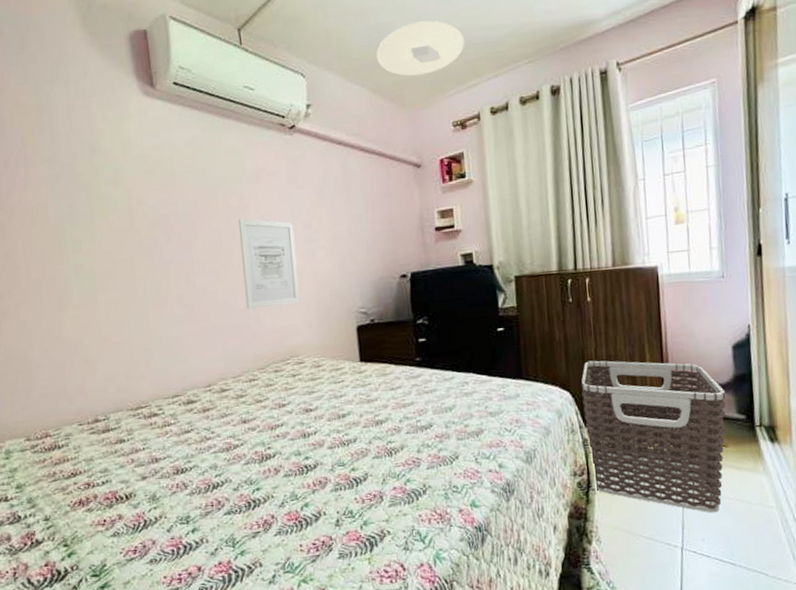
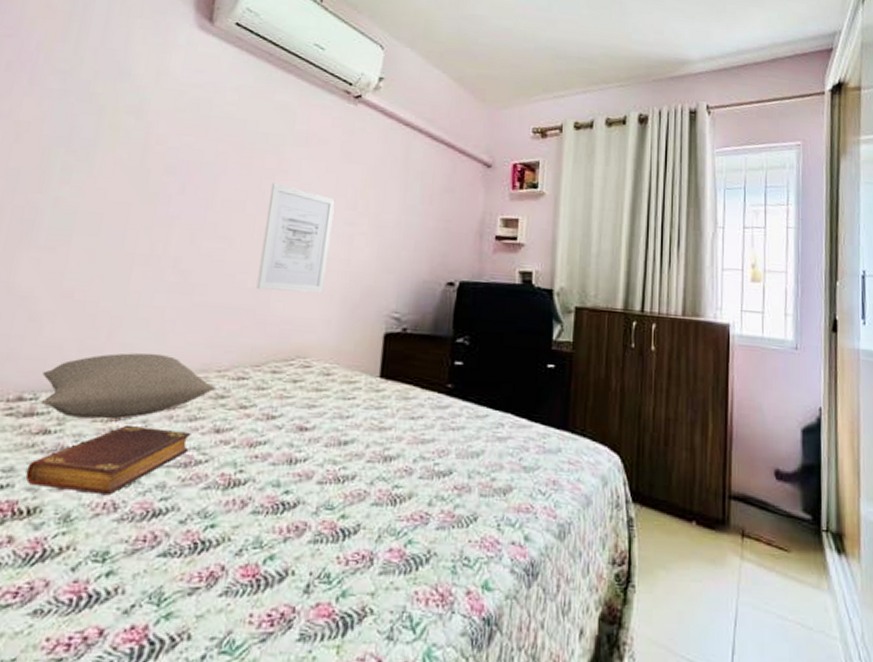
pillow: none [107,371,235,428] -> present [42,353,215,420]
book: none [116,425,227,479] -> present [25,424,191,494]
ceiling light: present [376,20,465,77] -> none [464,22,559,75]
clothes hamper: present [580,360,726,513] -> none [632,420,792,637]

